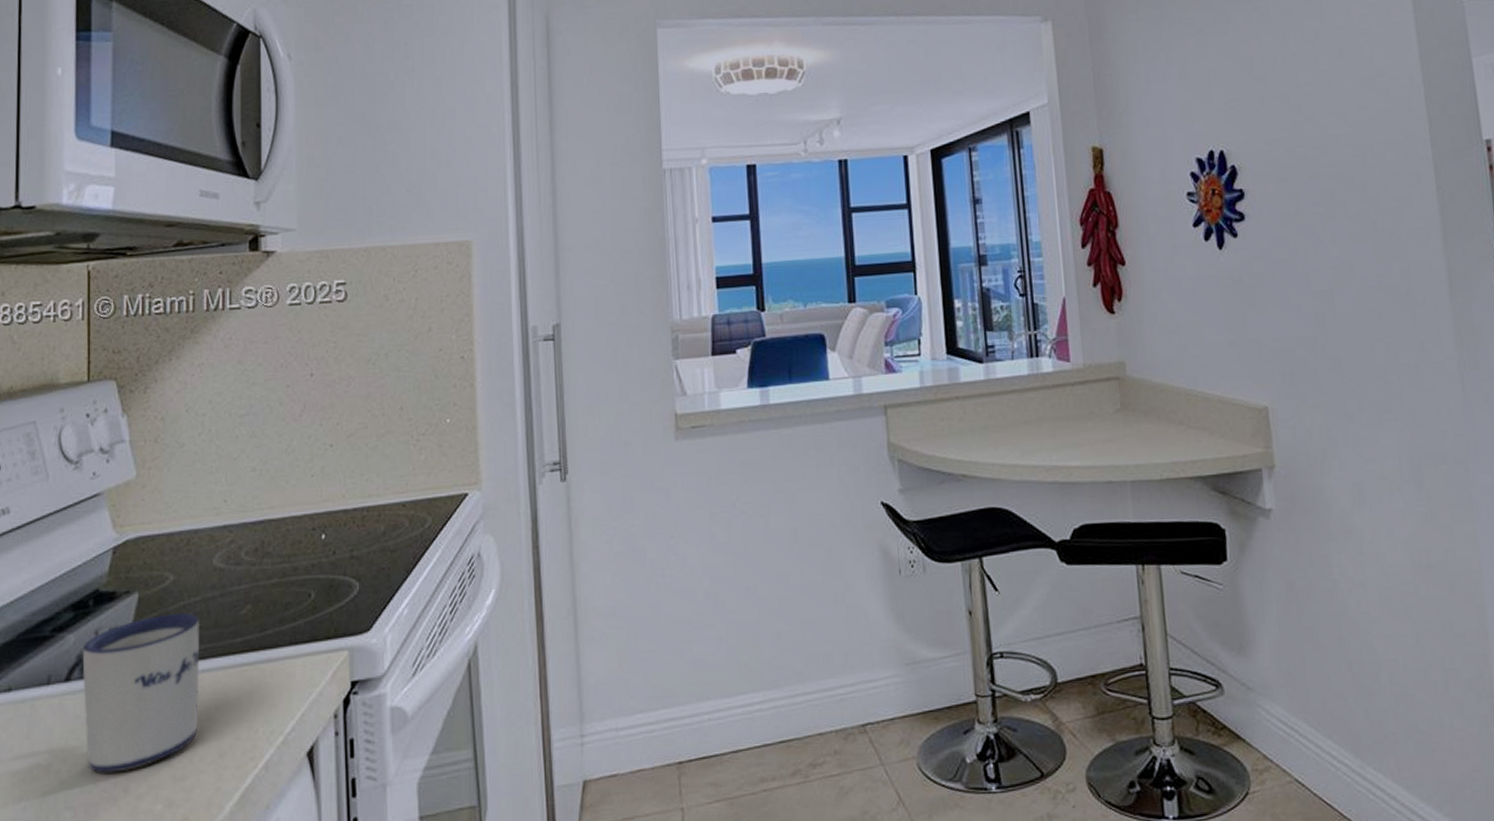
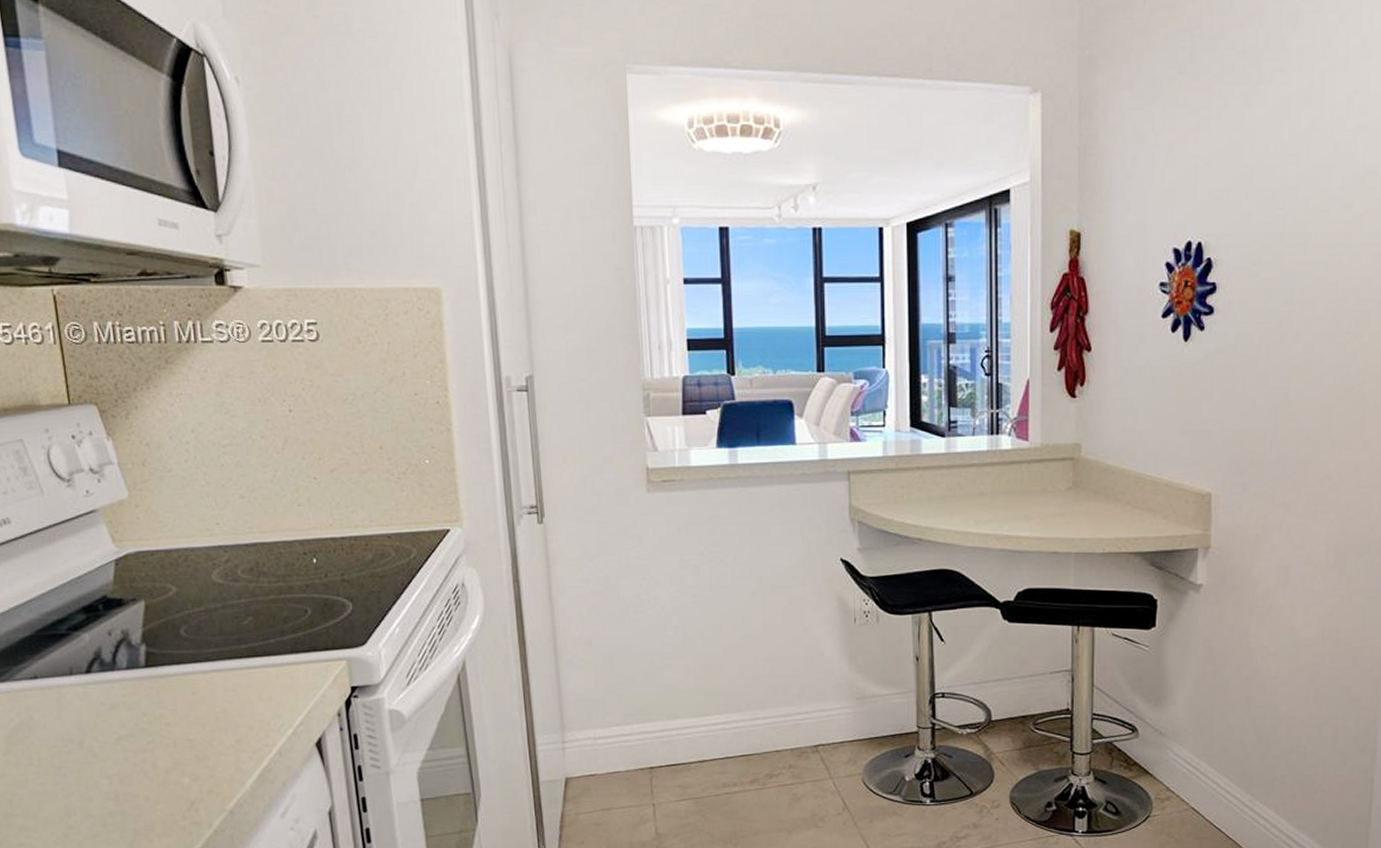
mug: present [82,612,200,773] -> none [98,620,214,751]

